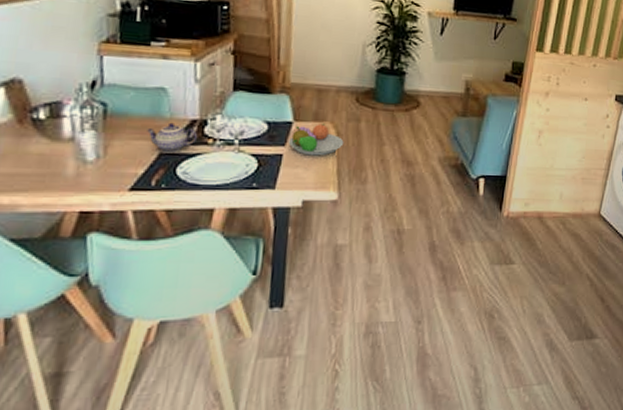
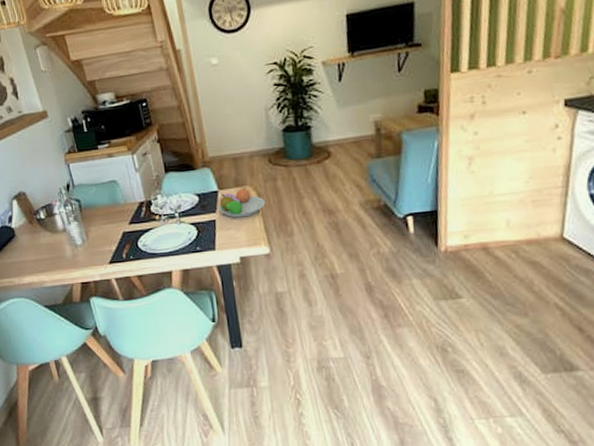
teapot: present [146,122,198,154] -> none [110,206,148,232]

